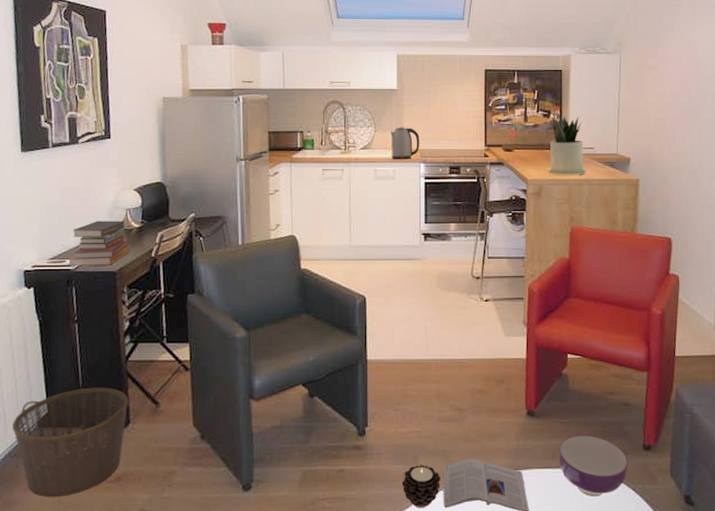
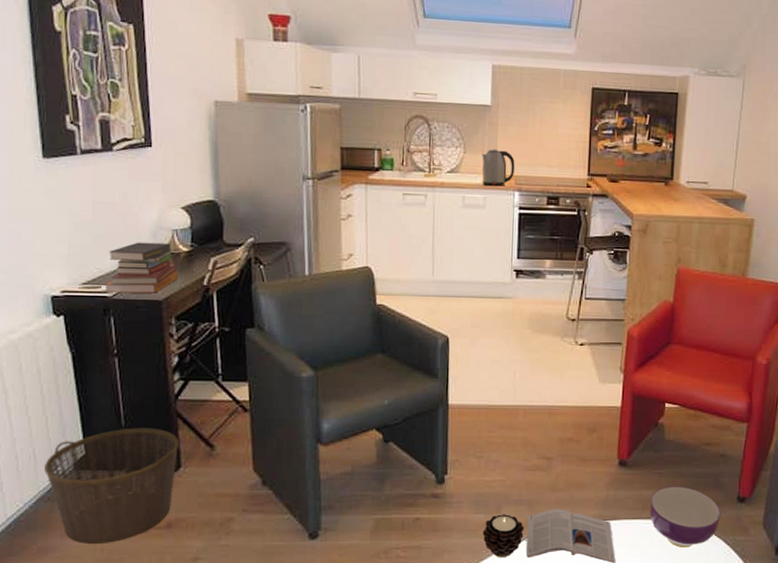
planter: present [546,117,587,176] -> none [654,146,698,213]

